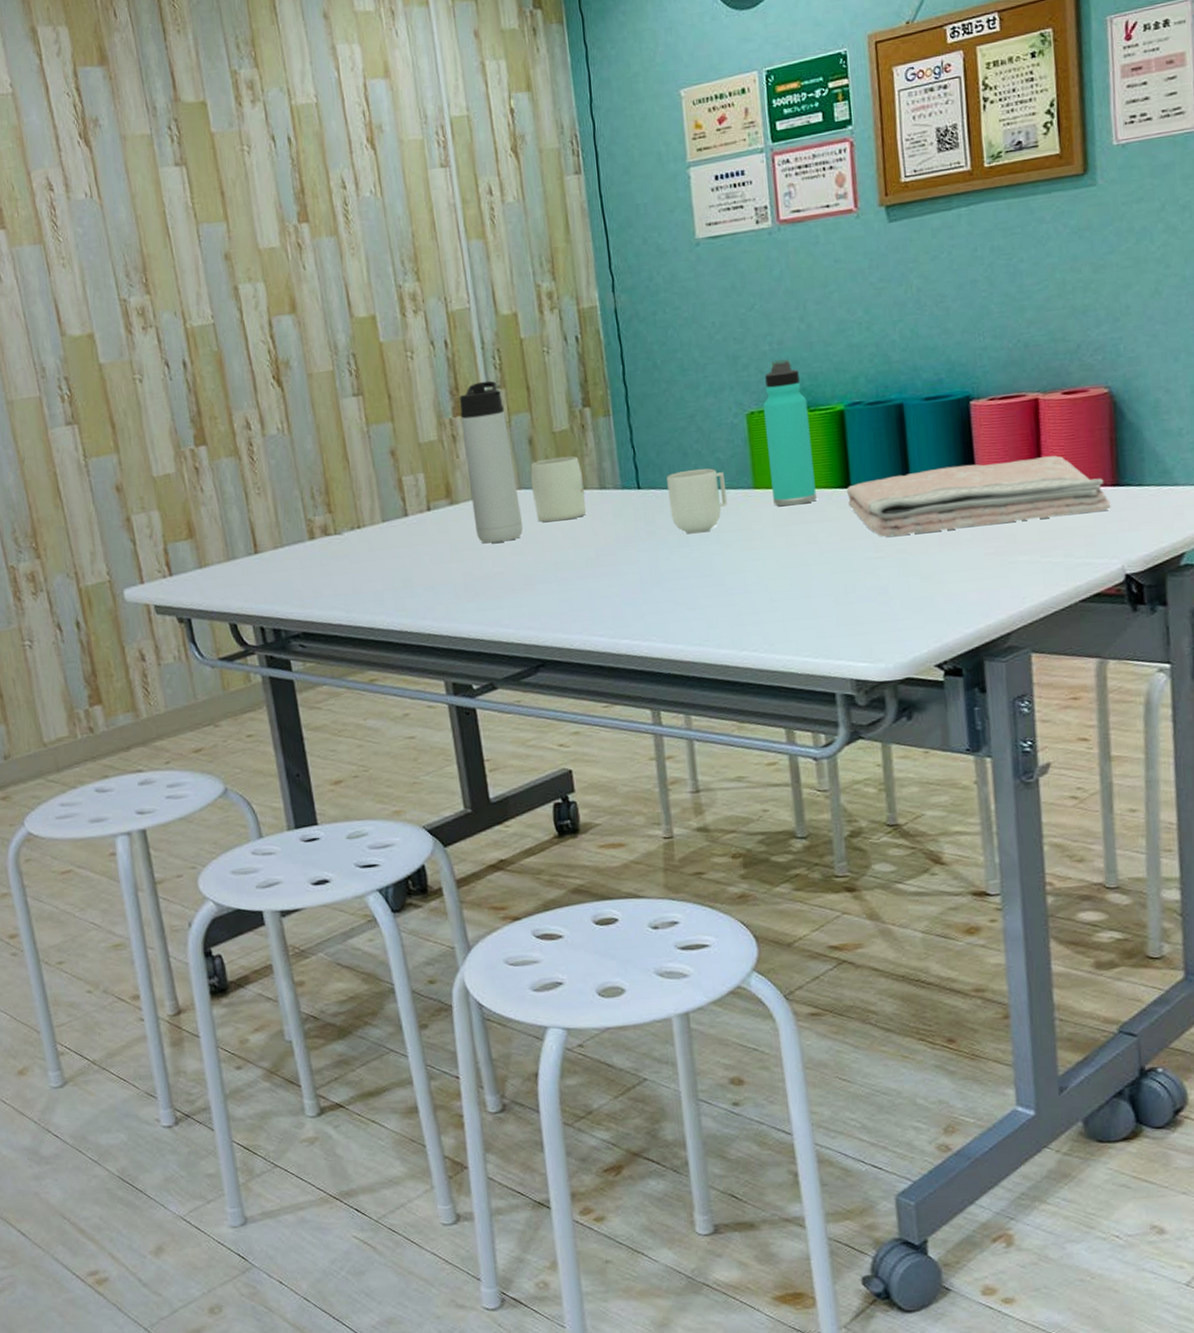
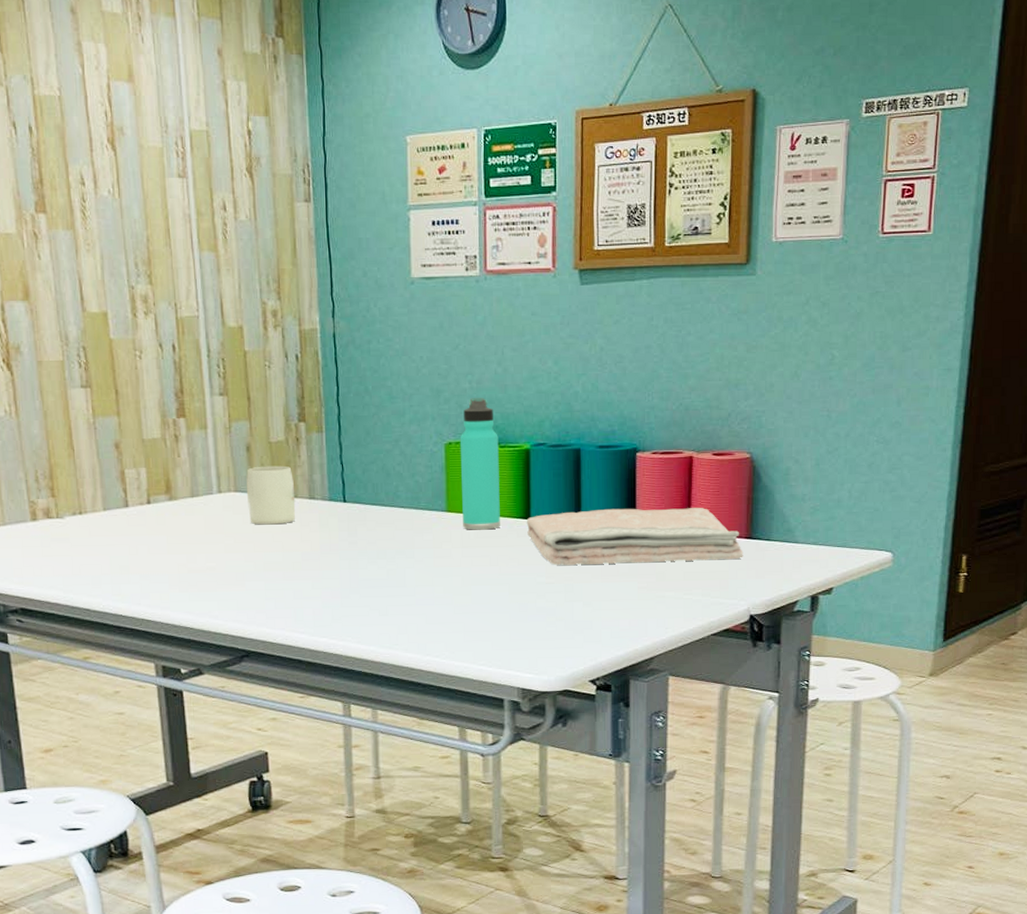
thermos bottle: present [460,380,523,544] -> none [183,387,237,539]
mug: present [666,468,728,534] -> none [370,489,423,547]

